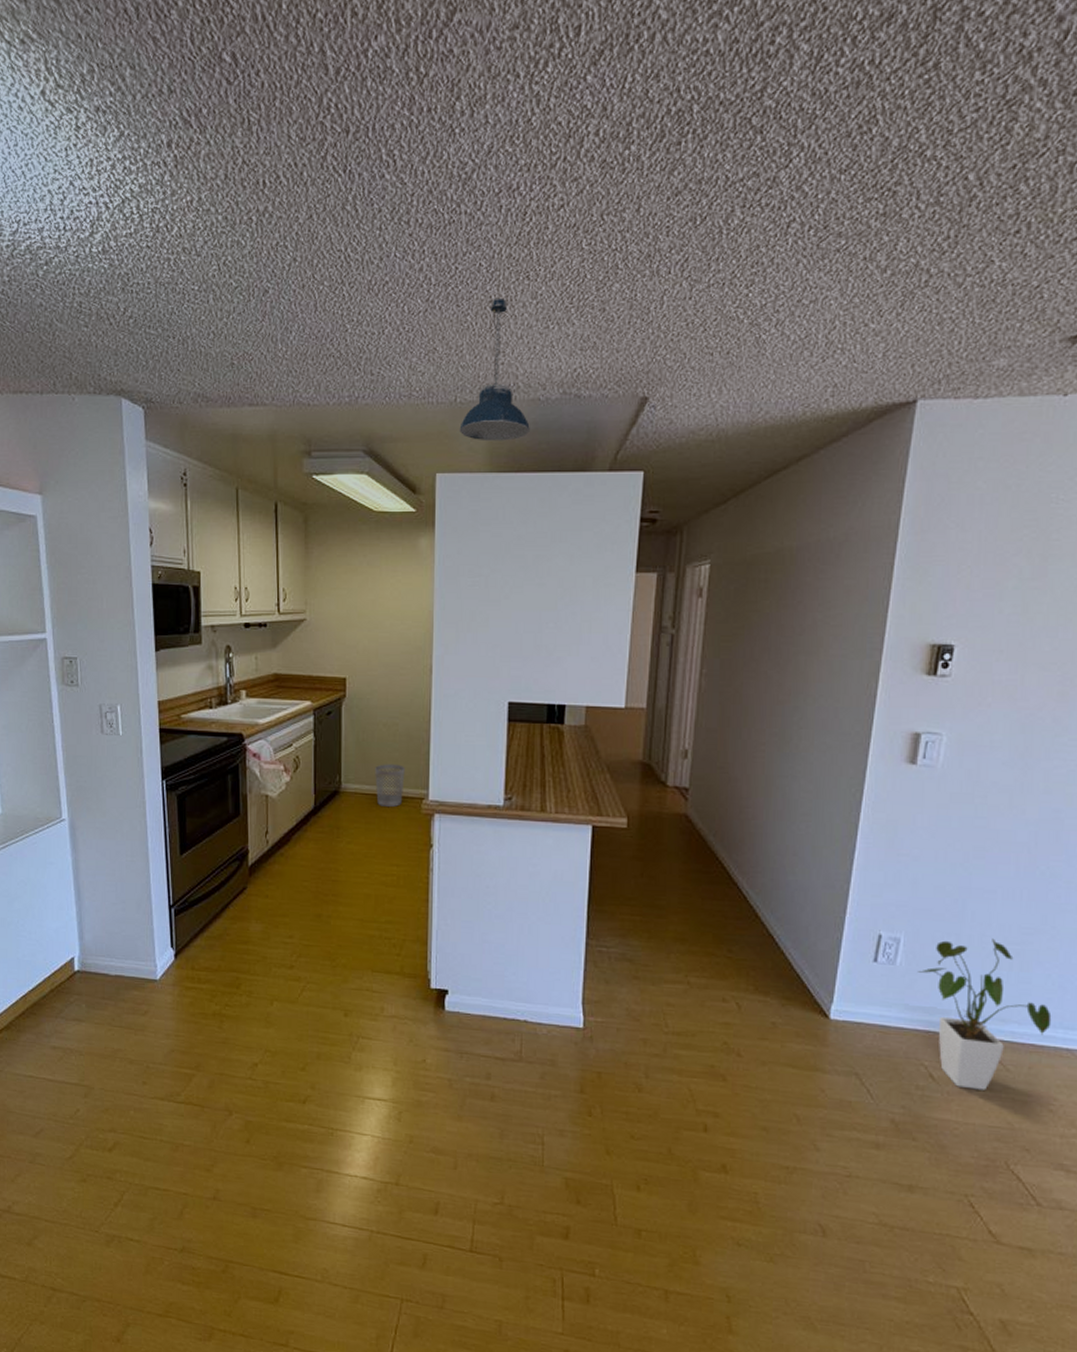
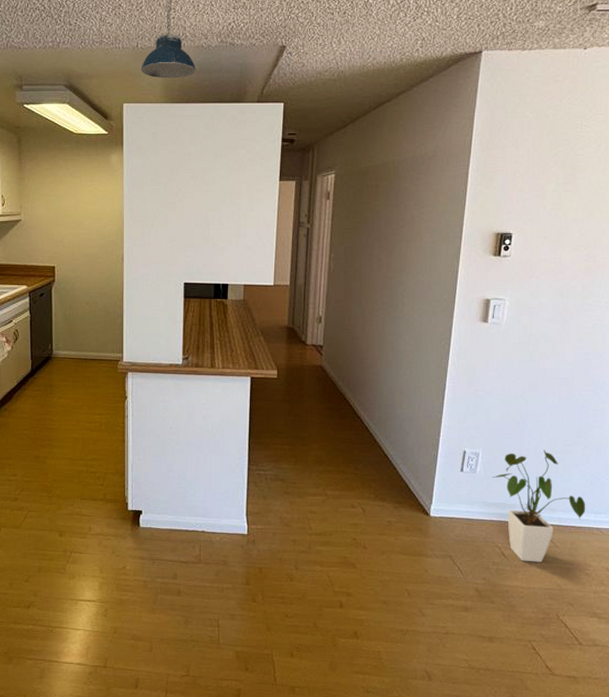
wastebasket: present [375,764,405,807] -> none [80,334,104,368]

